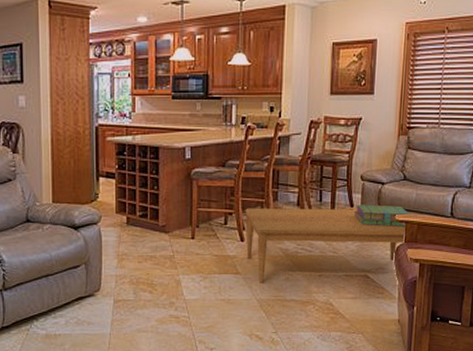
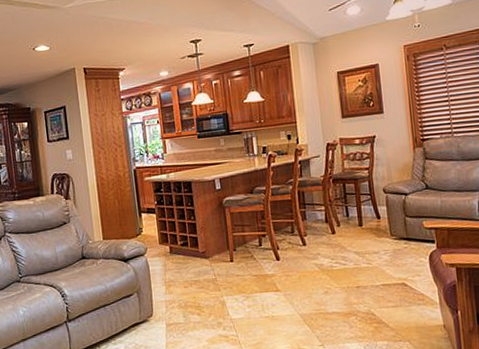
coffee table: present [245,207,411,284] -> none [276,220,440,299]
stack of books: present [355,205,410,227] -> none [382,214,438,236]

